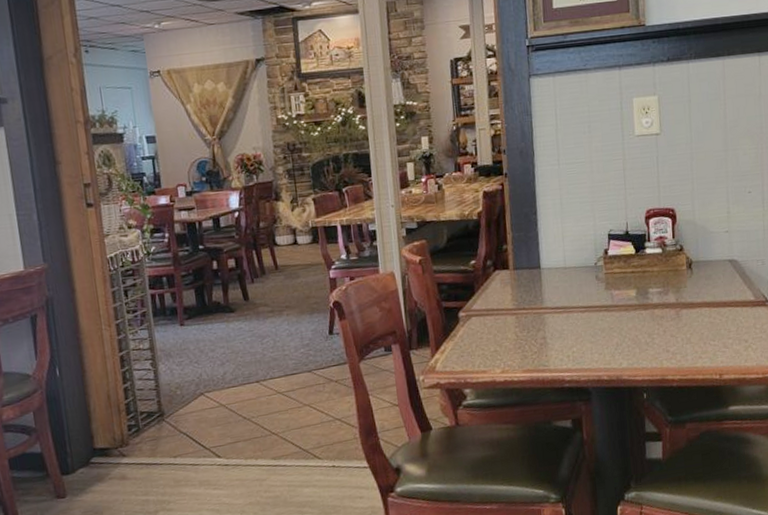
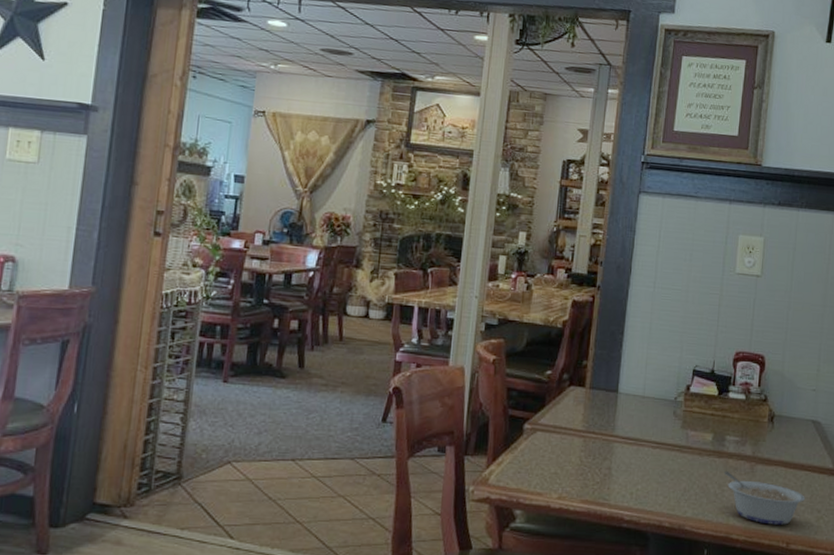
legume: none [651,320,732,361] -> present [723,470,805,525]

